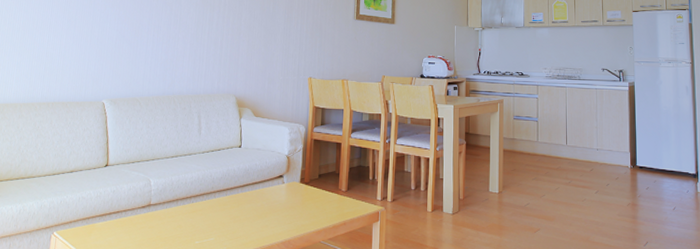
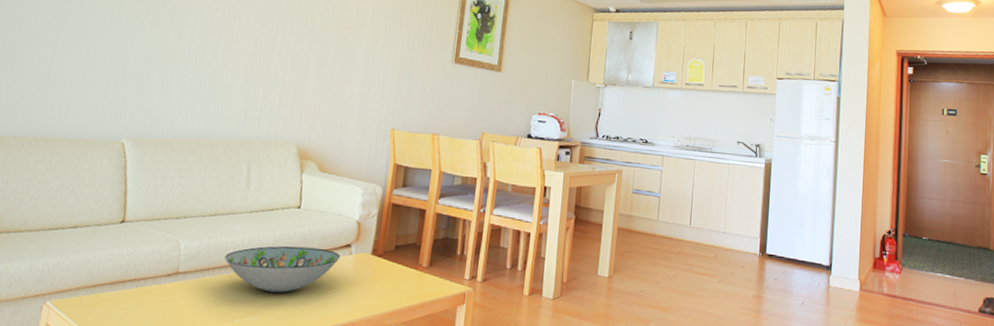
decorative bowl: none [185,179,276,218] -> present [225,246,341,293]

